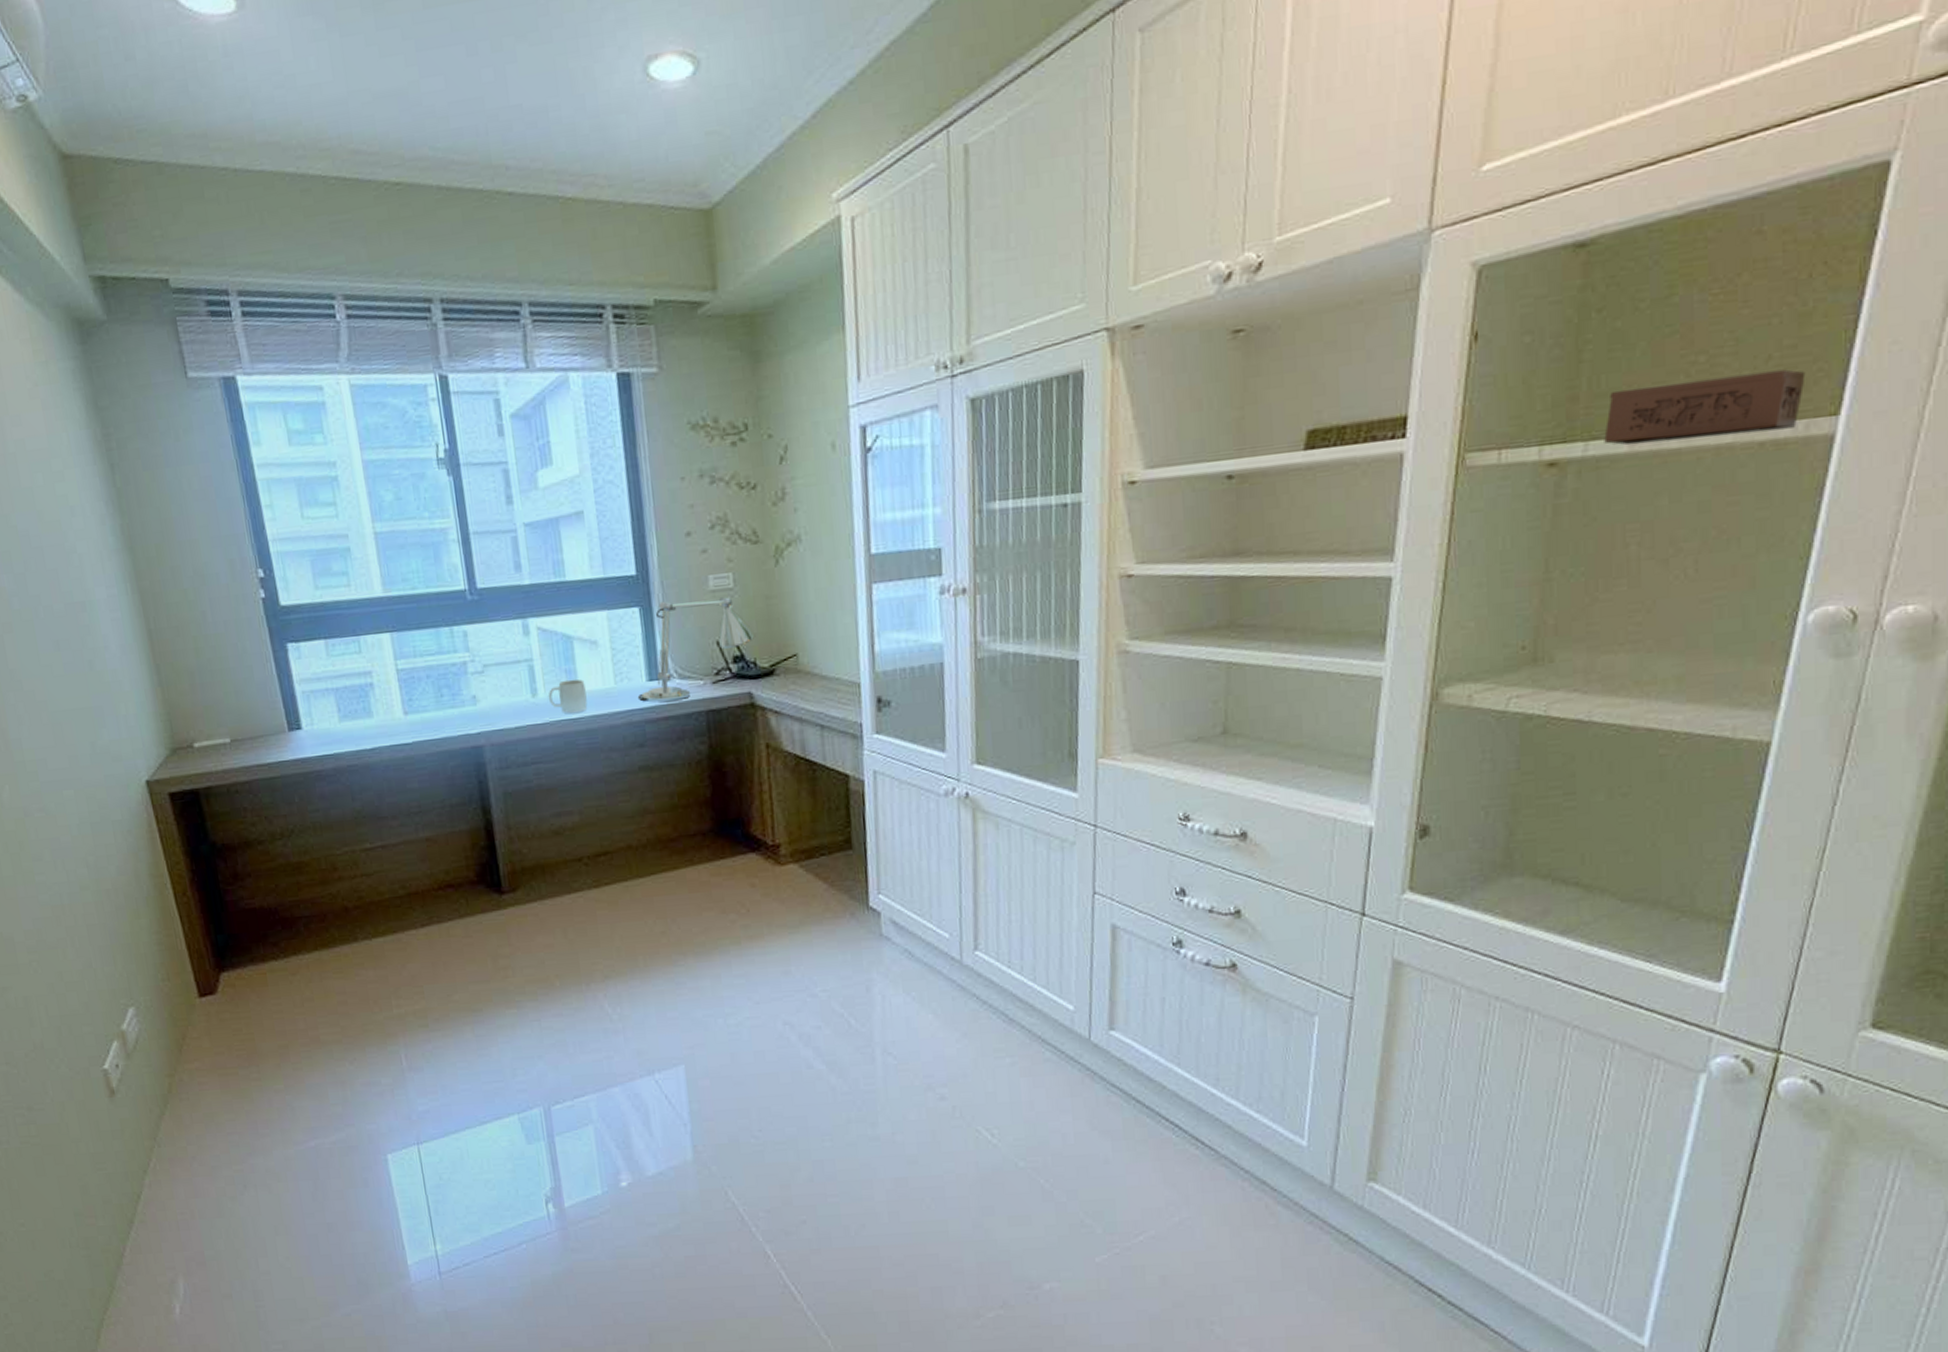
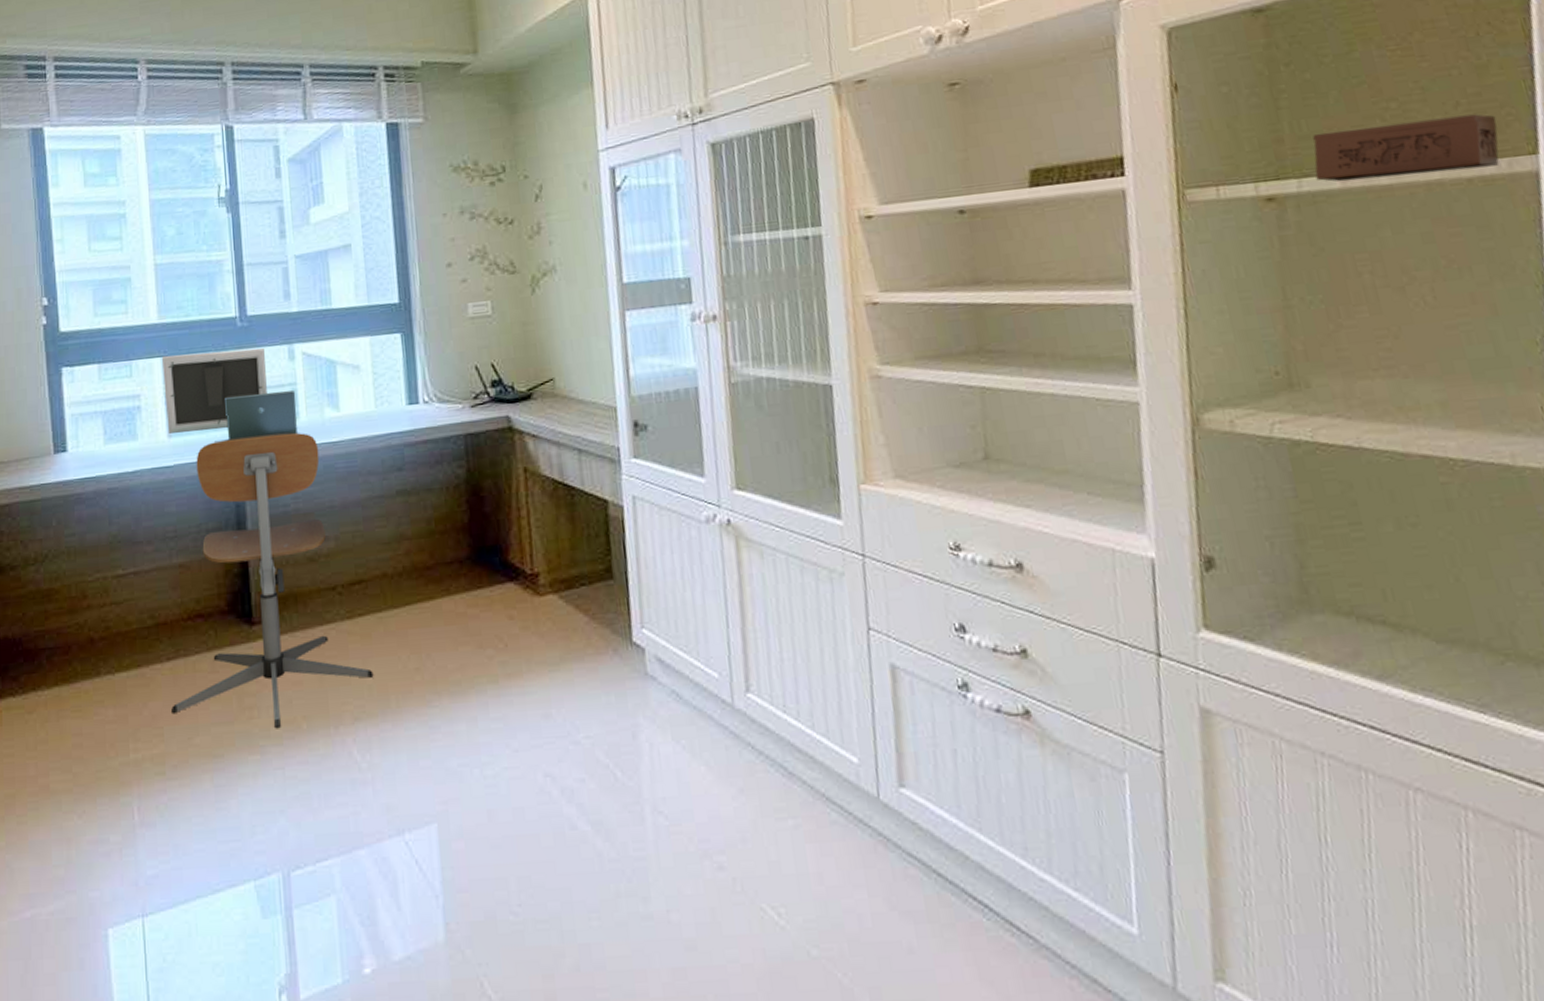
picture frame: none [391,622,503,712] -> present [162,347,267,434]
office chair: none [429,709,622,987] -> present [171,432,374,729]
laptop: none [460,667,536,718] -> present [225,391,297,441]
mug: present [548,679,588,714] -> none [309,402,348,437]
desk lamp: present [637,597,756,703] -> none [397,323,513,426]

